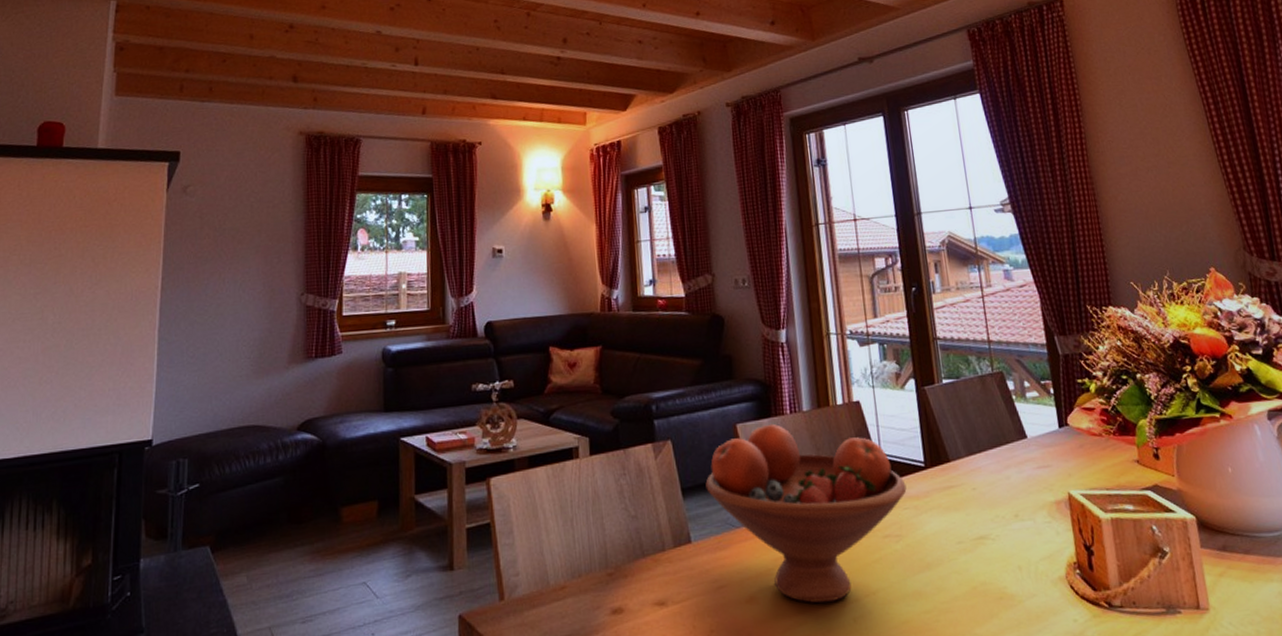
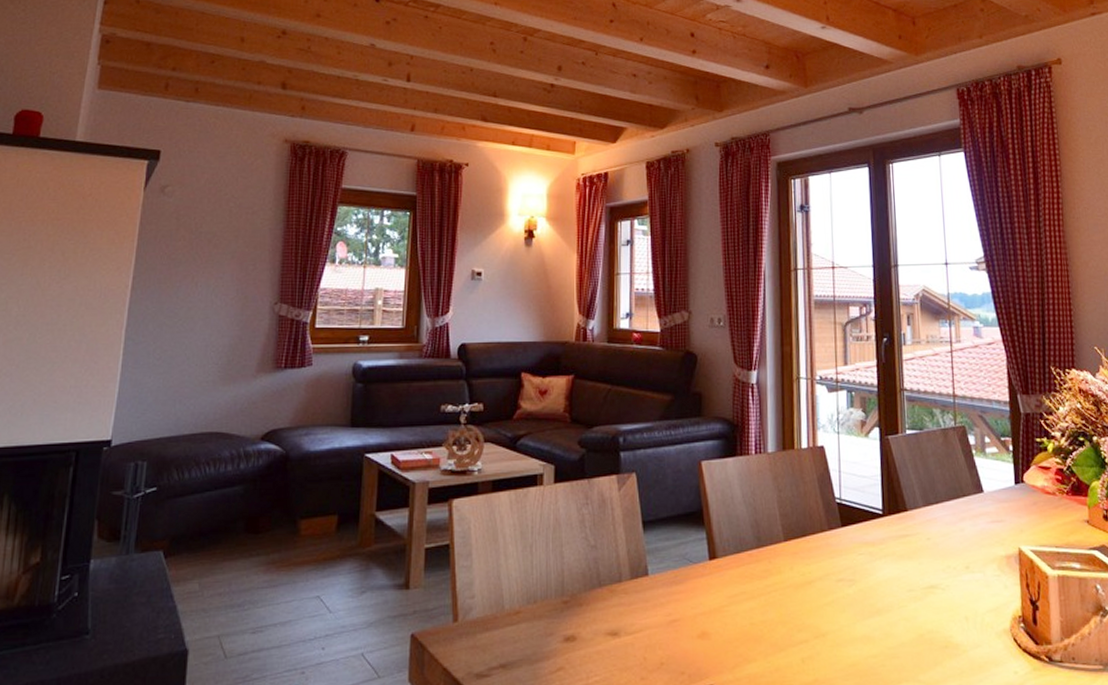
fruit bowl: present [705,423,907,604] -> none [666,463,863,643]

